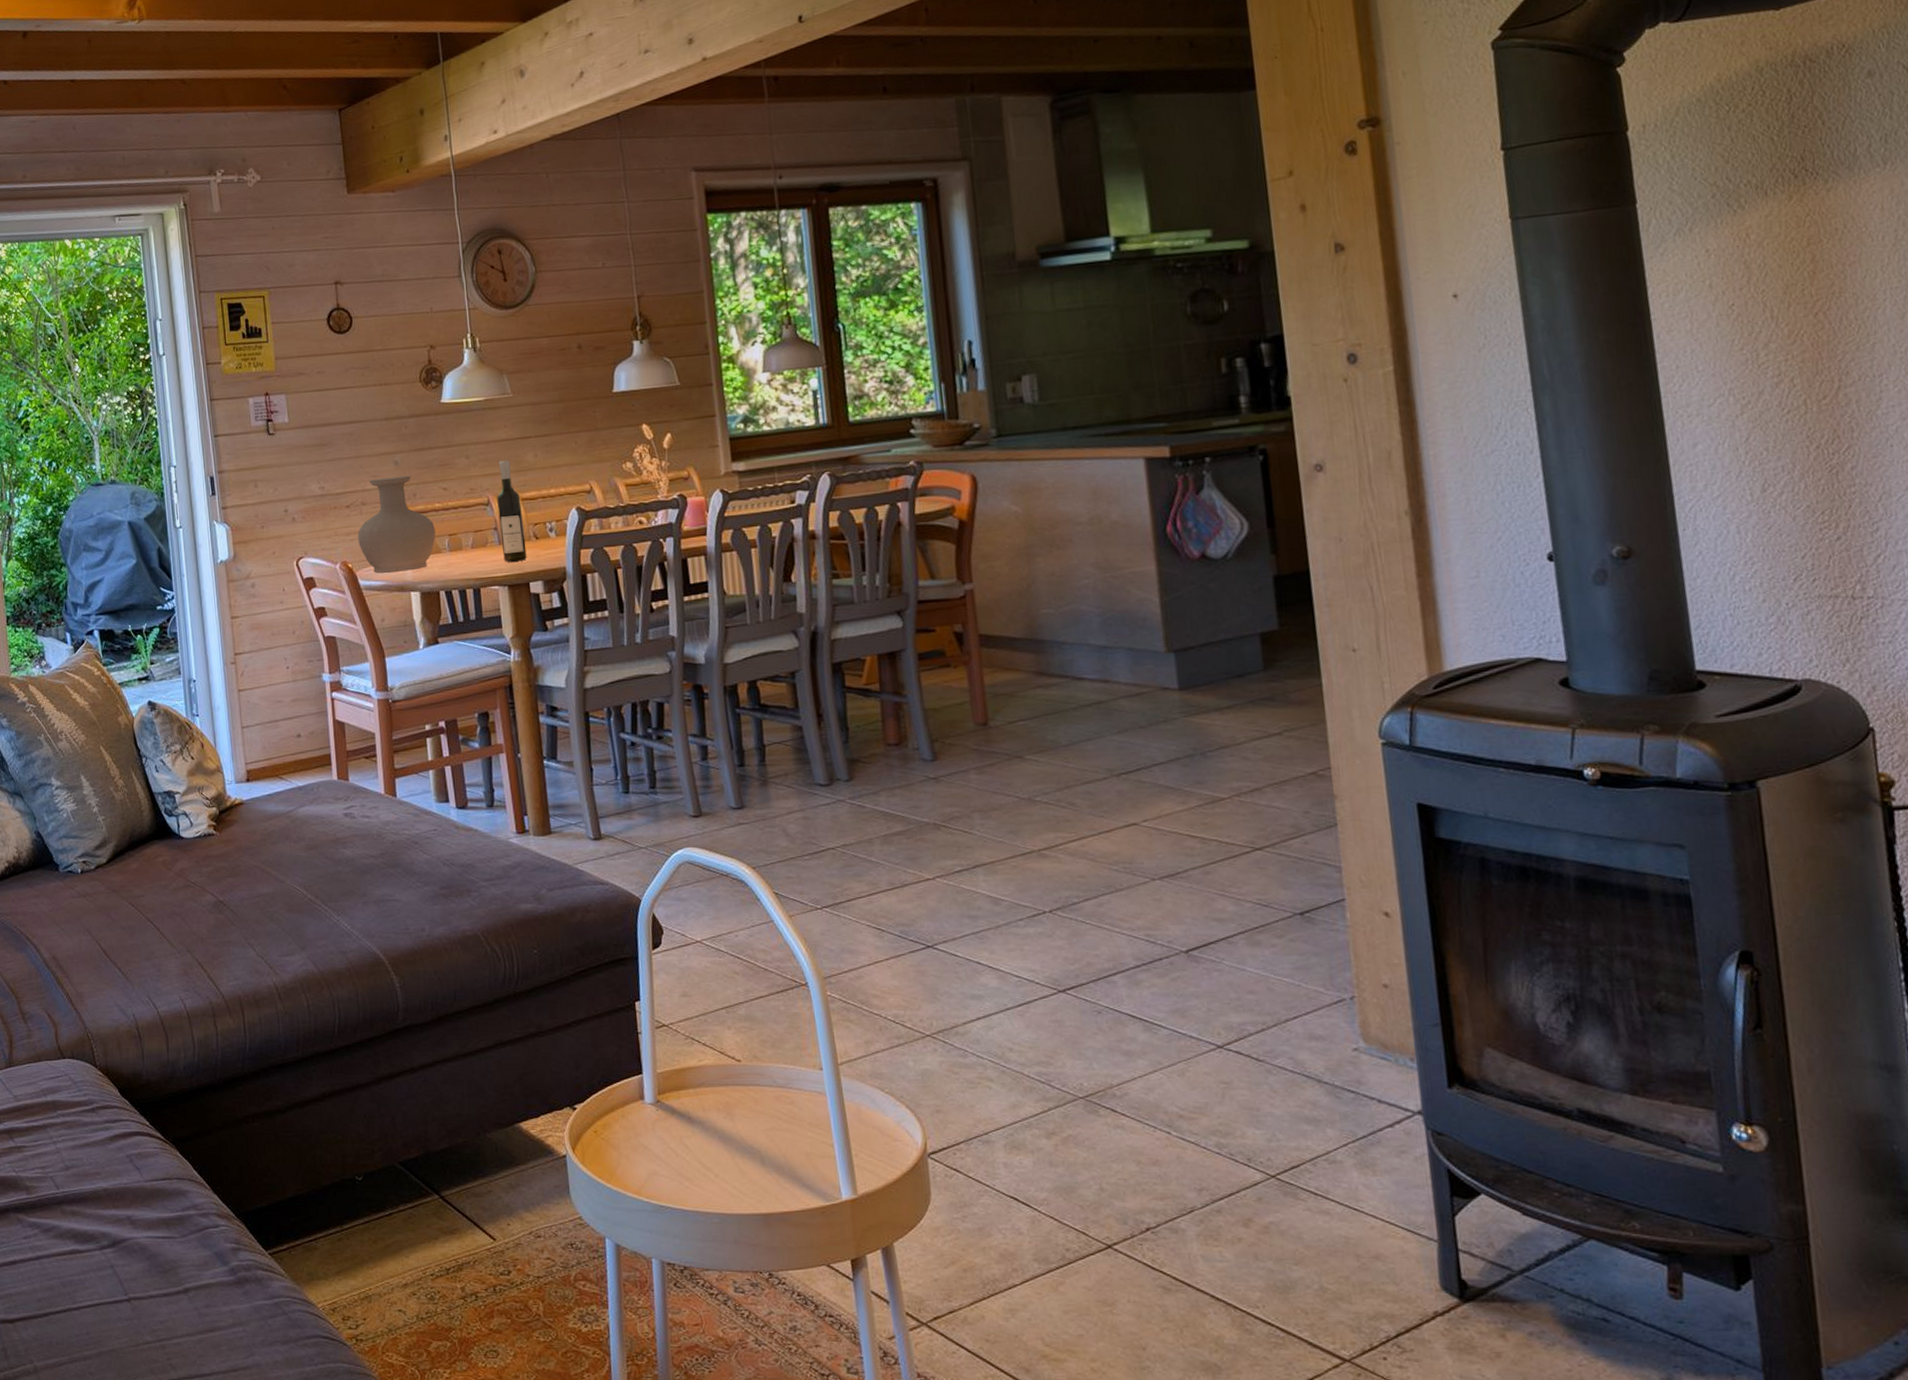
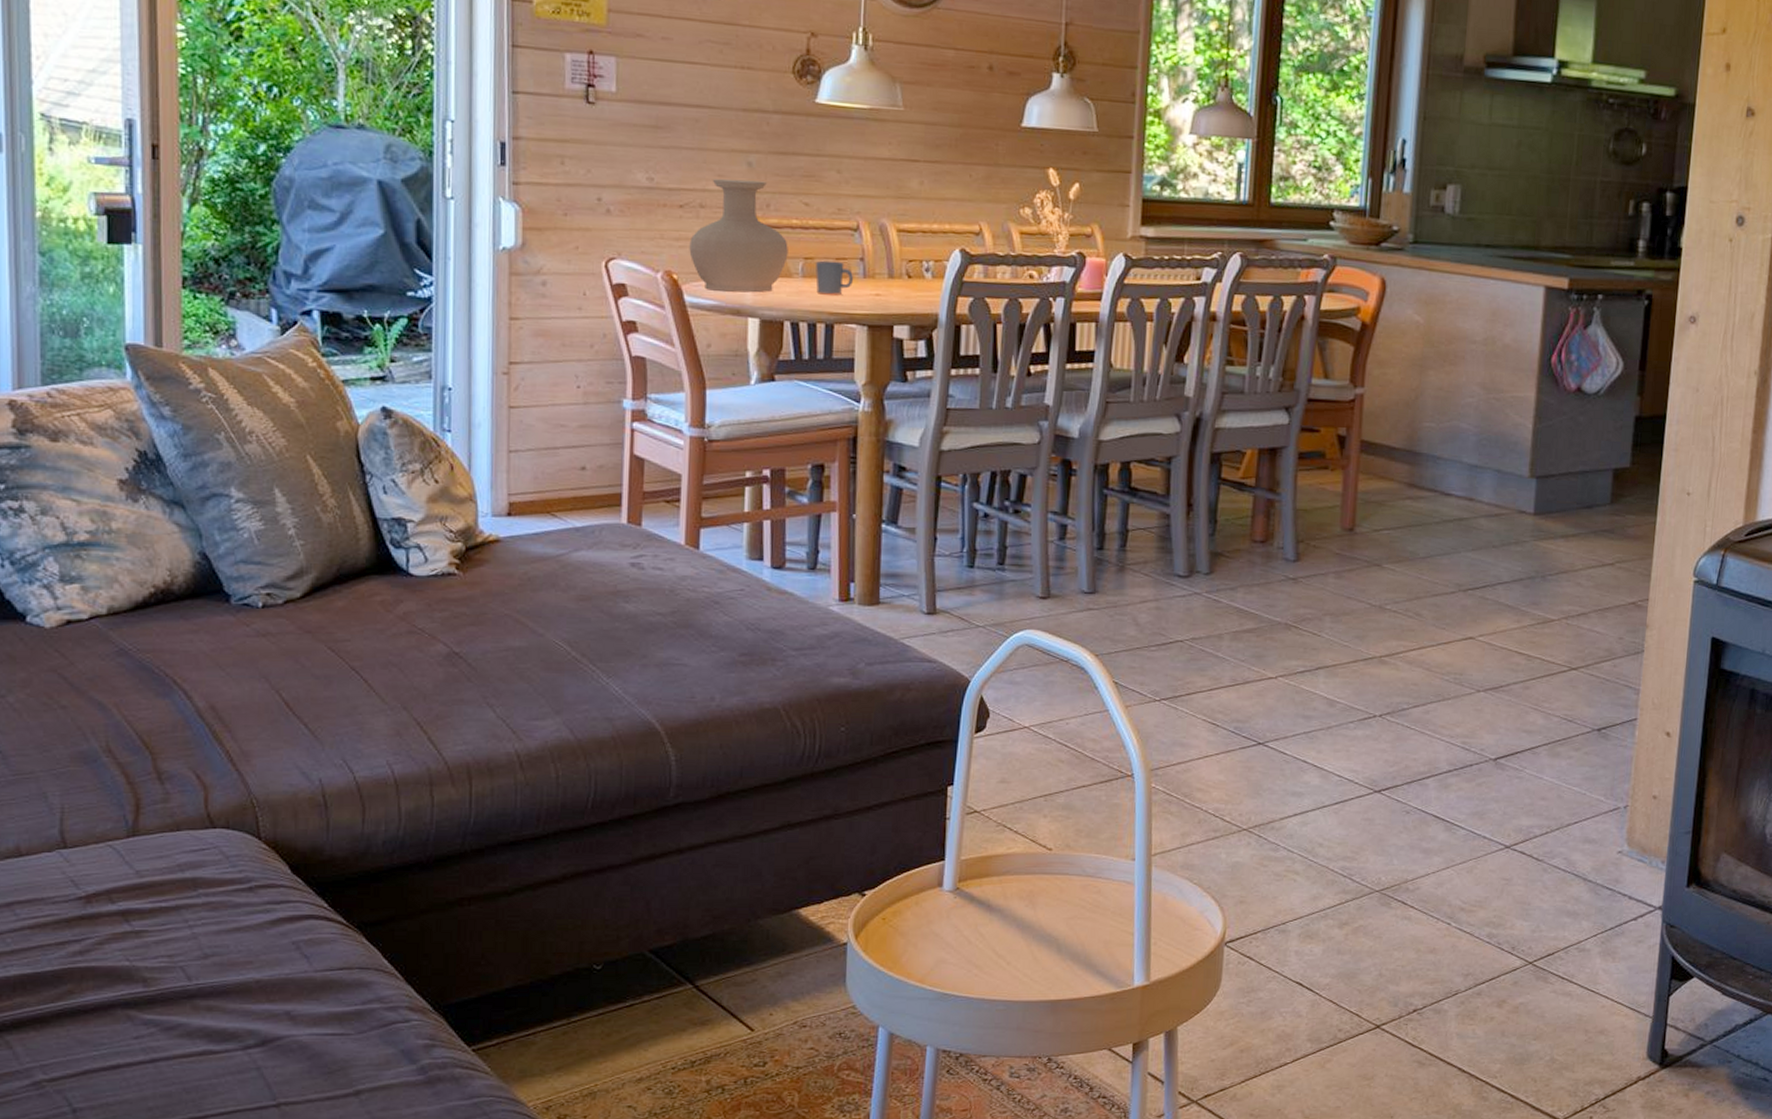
mug: none [459,533,492,564] -> present [815,260,854,296]
bottle: present [497,460,527,562] -> none [866,182,897,300]

